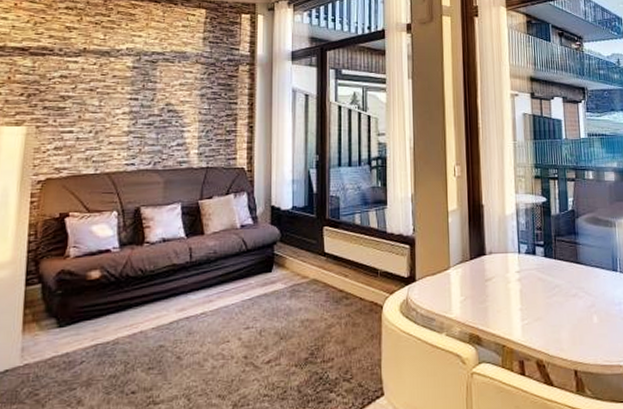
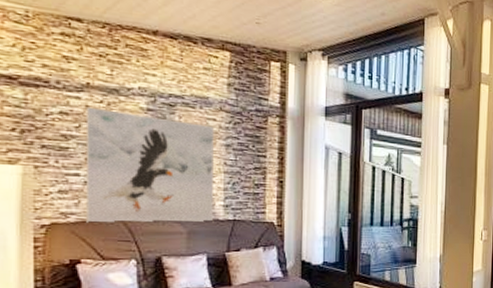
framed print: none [76,69,190,177] -> present [85,107,214,223]

